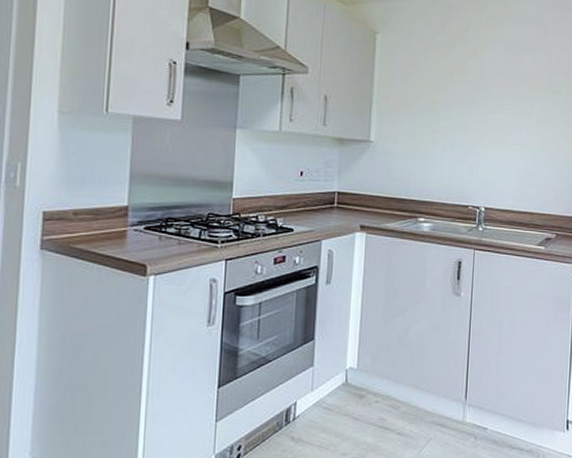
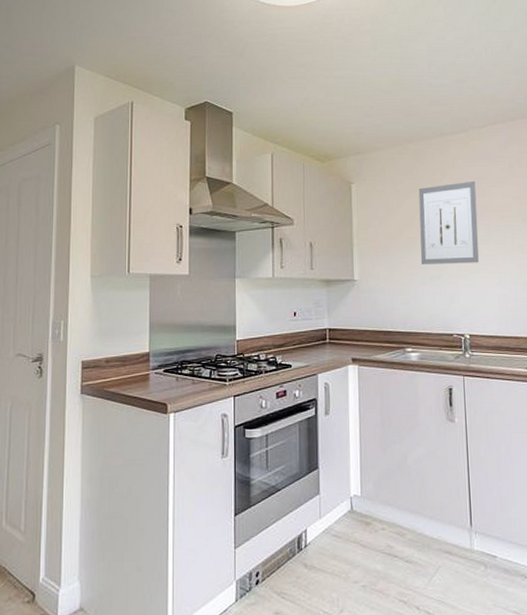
wall art: none [443,44,509,133] -> present [418,180,479,264]

